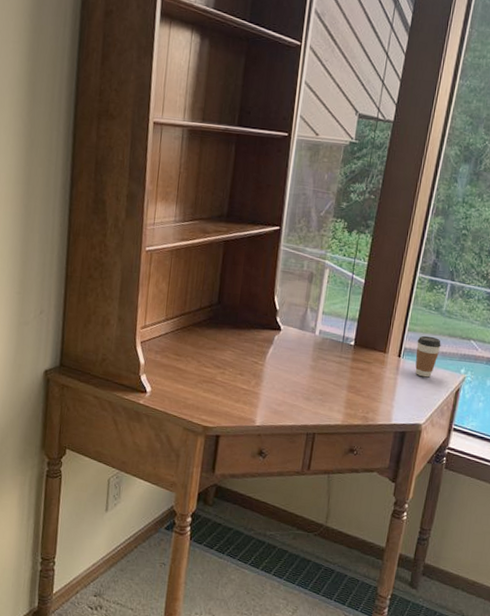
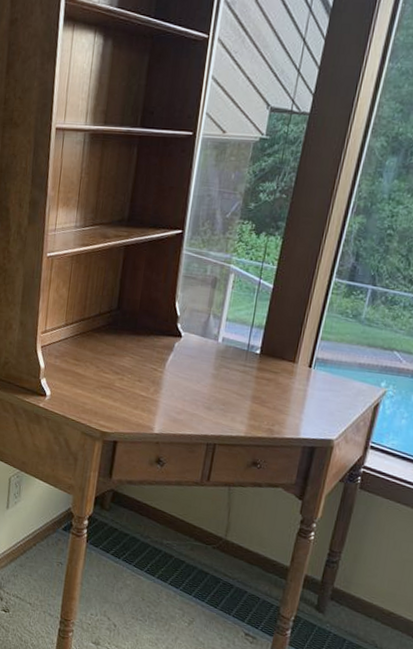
coffee cup: present [415,335,441,378] -> none [327,345,359,390]

